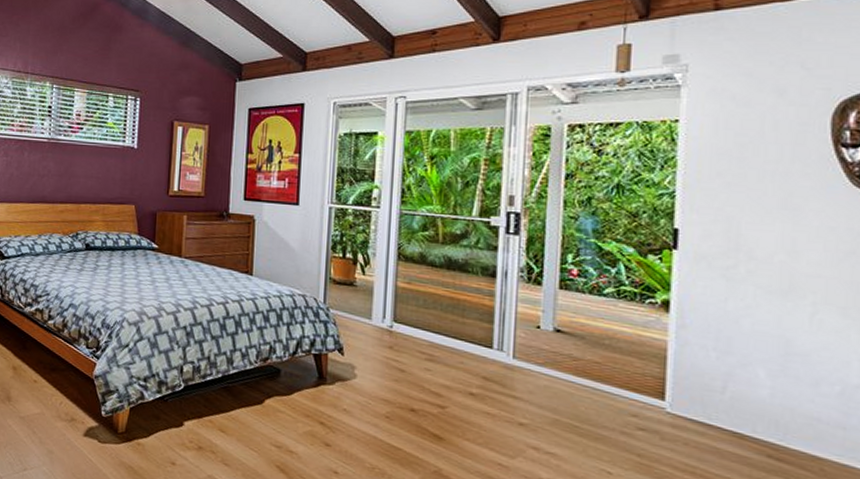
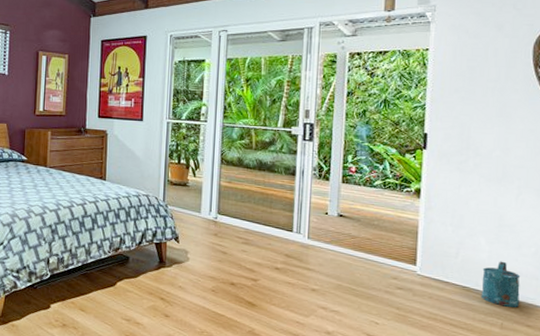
watering can: none [760,401,820,466] -> present [481,261,521,308]

